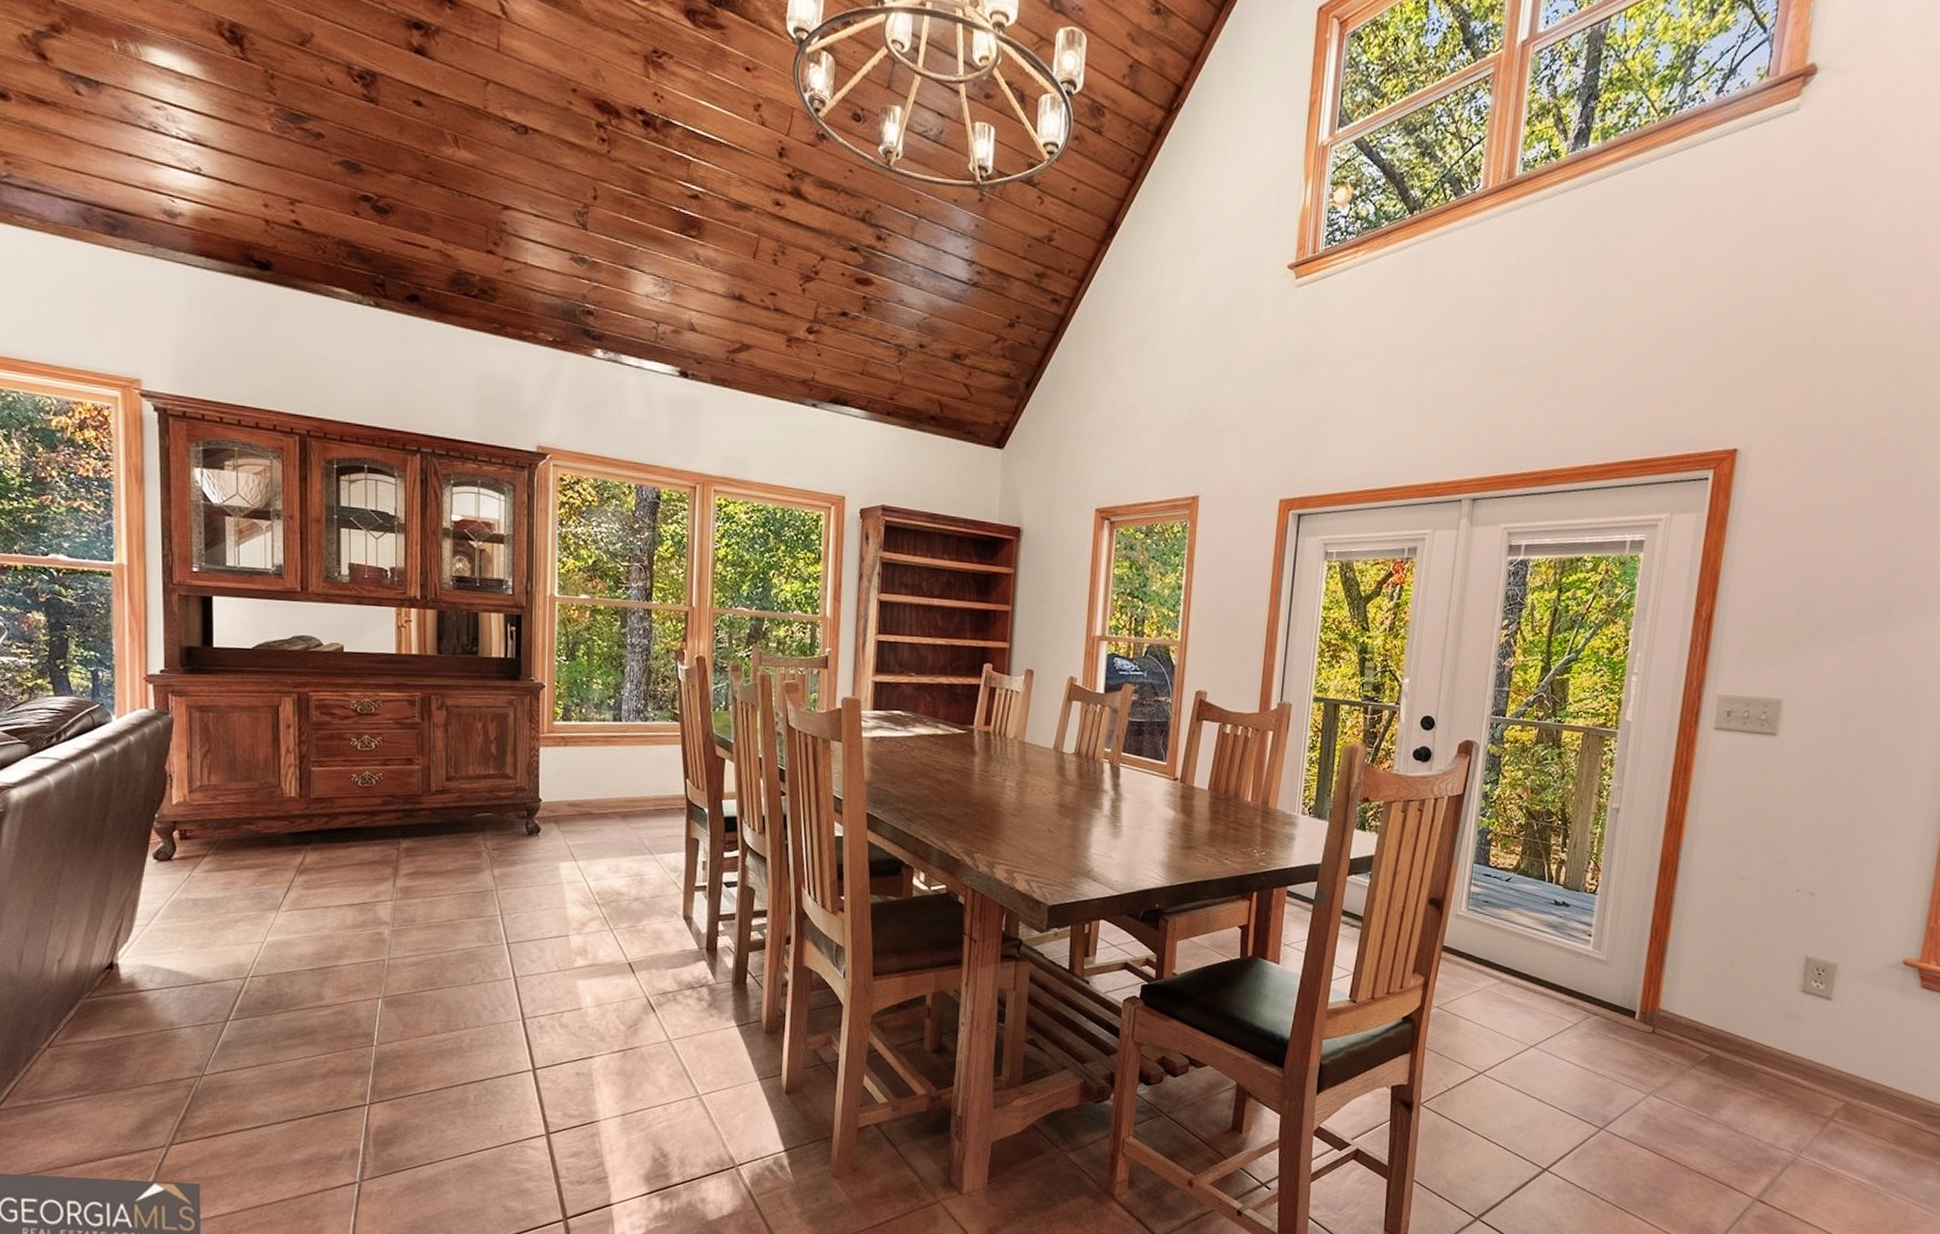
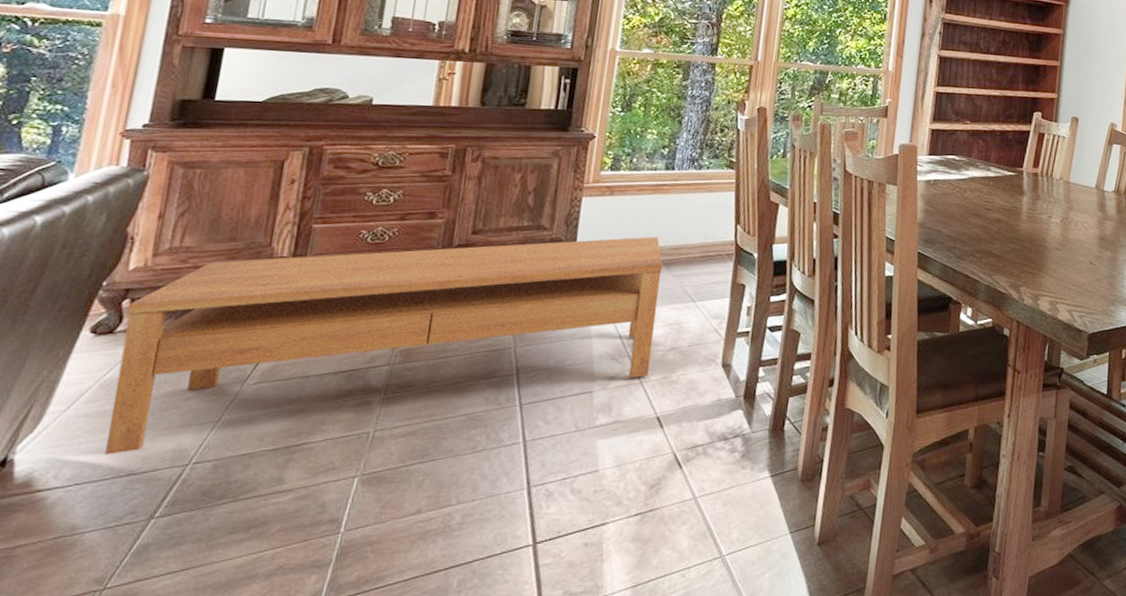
coffee table: none [178,788,620,965] -> present [105,236,663,455]

